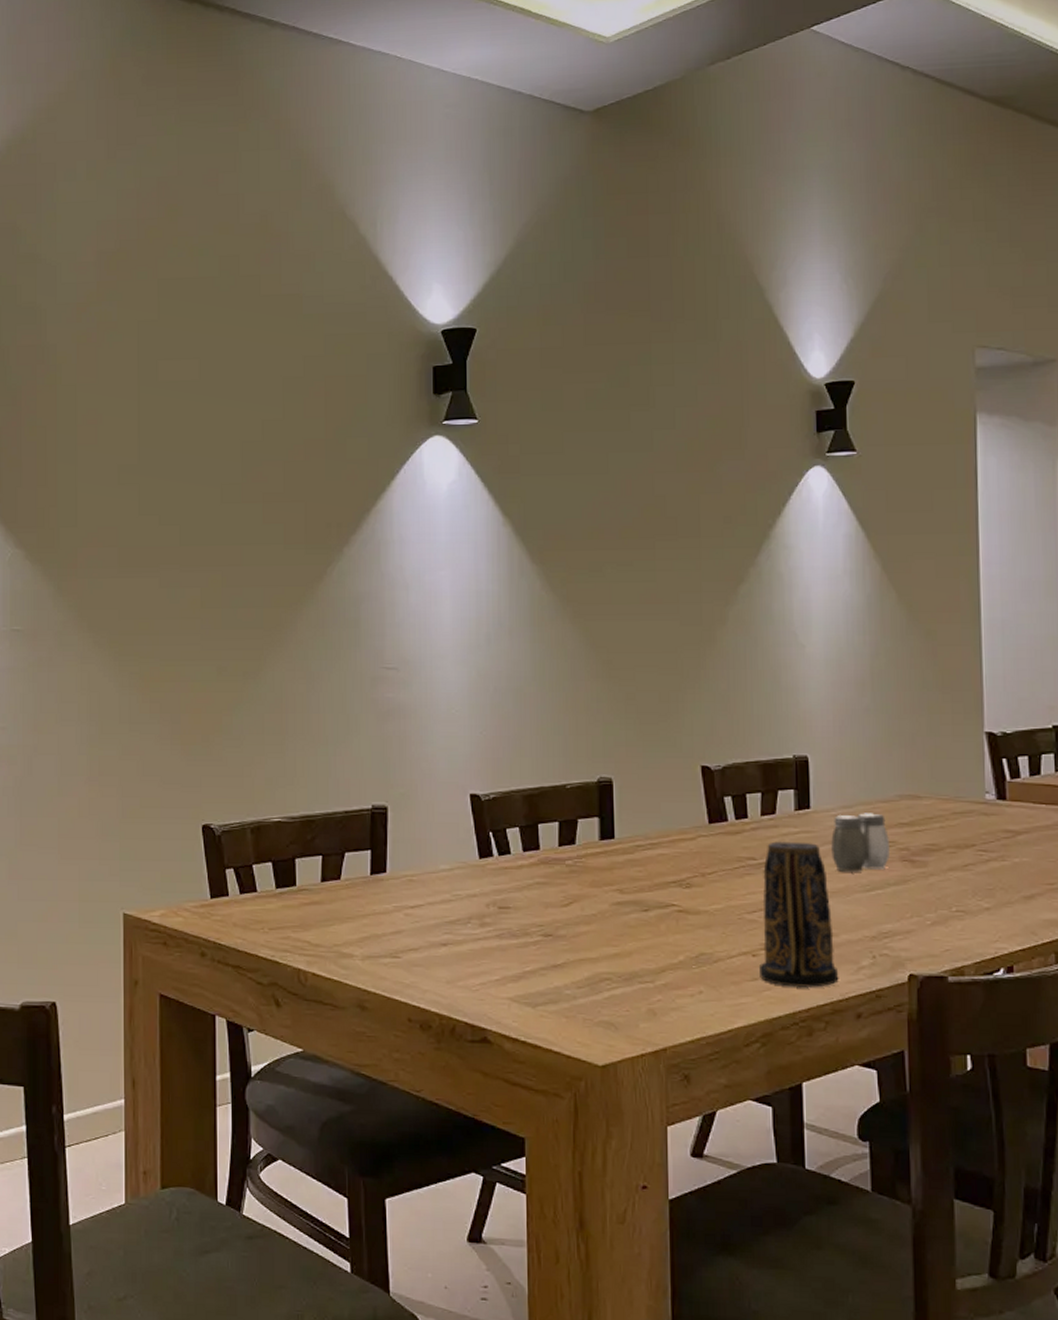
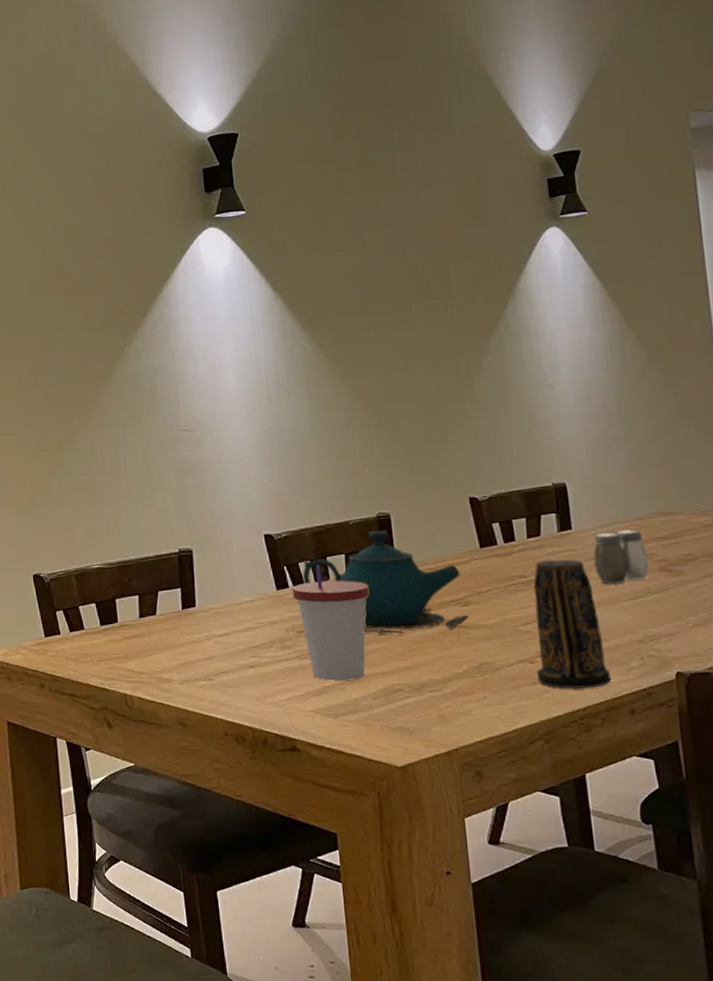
cup: none [497,833,583,965] -> present [292,565,370,681]
teapot: none [509,798,690,917] -> present [302,531,469,635]

